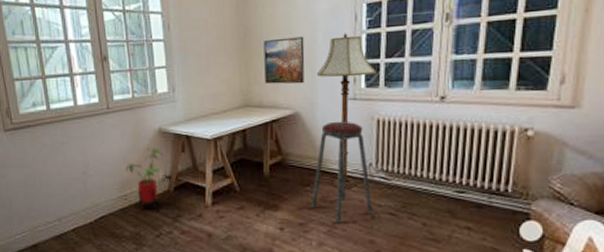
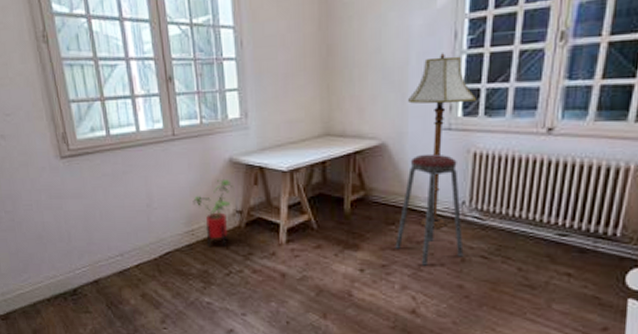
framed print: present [263,36,305,84] -> none [348,56,395,111]

